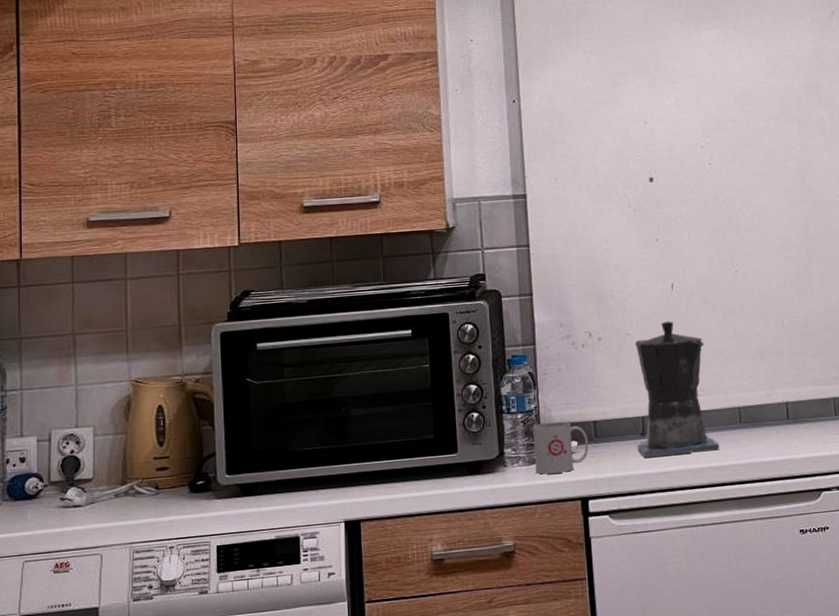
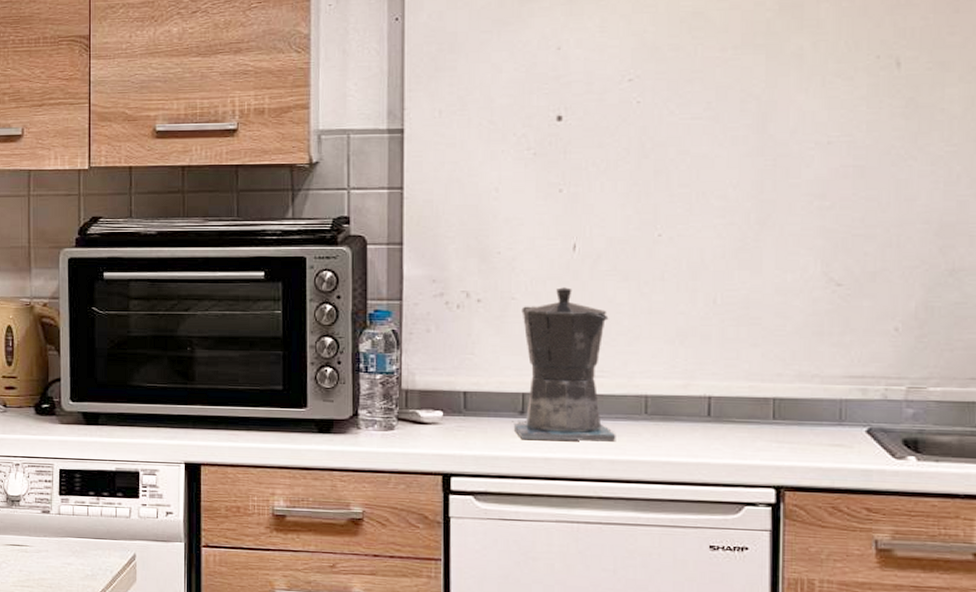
mug: present [533,421,589,475] -> none [393,387,455,444]

